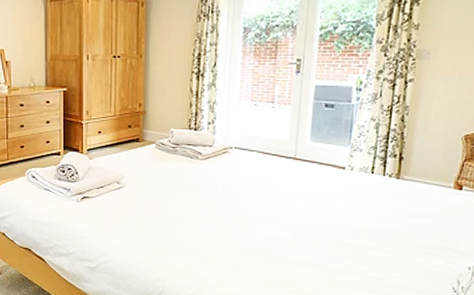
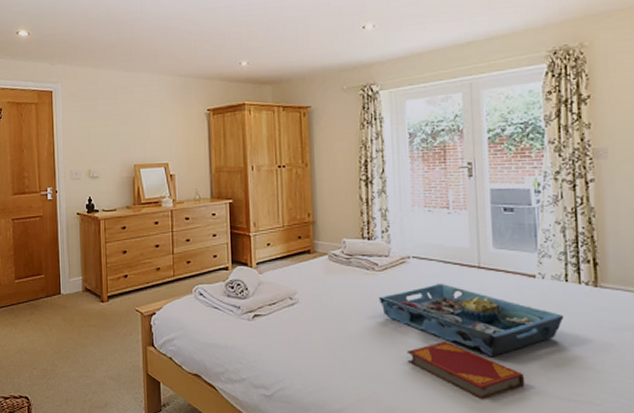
serving tray: none [199,173,365,238] -> present [378,284,564,358]
hardback book: none [220,223,323,274] -> present [406,341,525,400]

